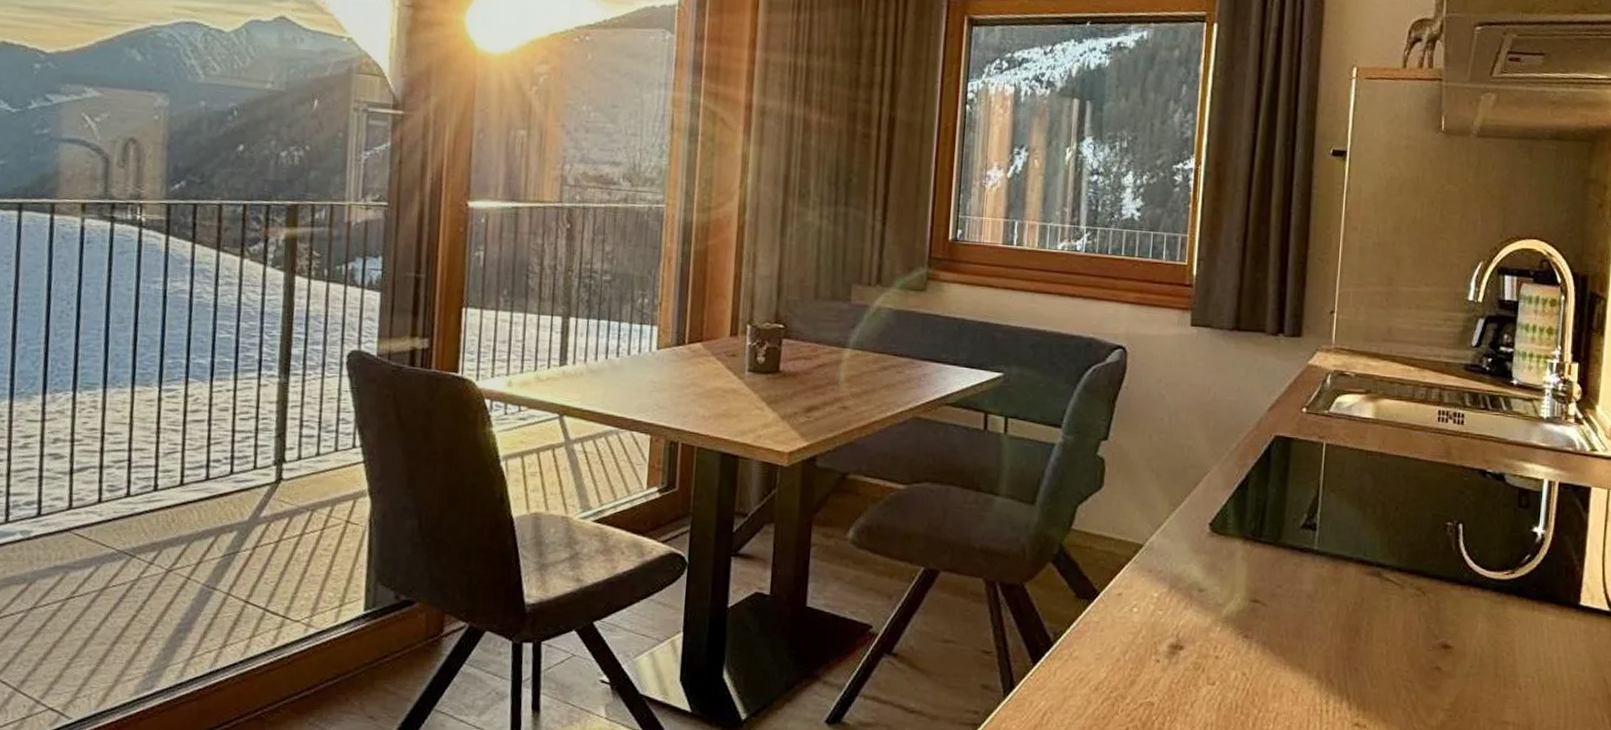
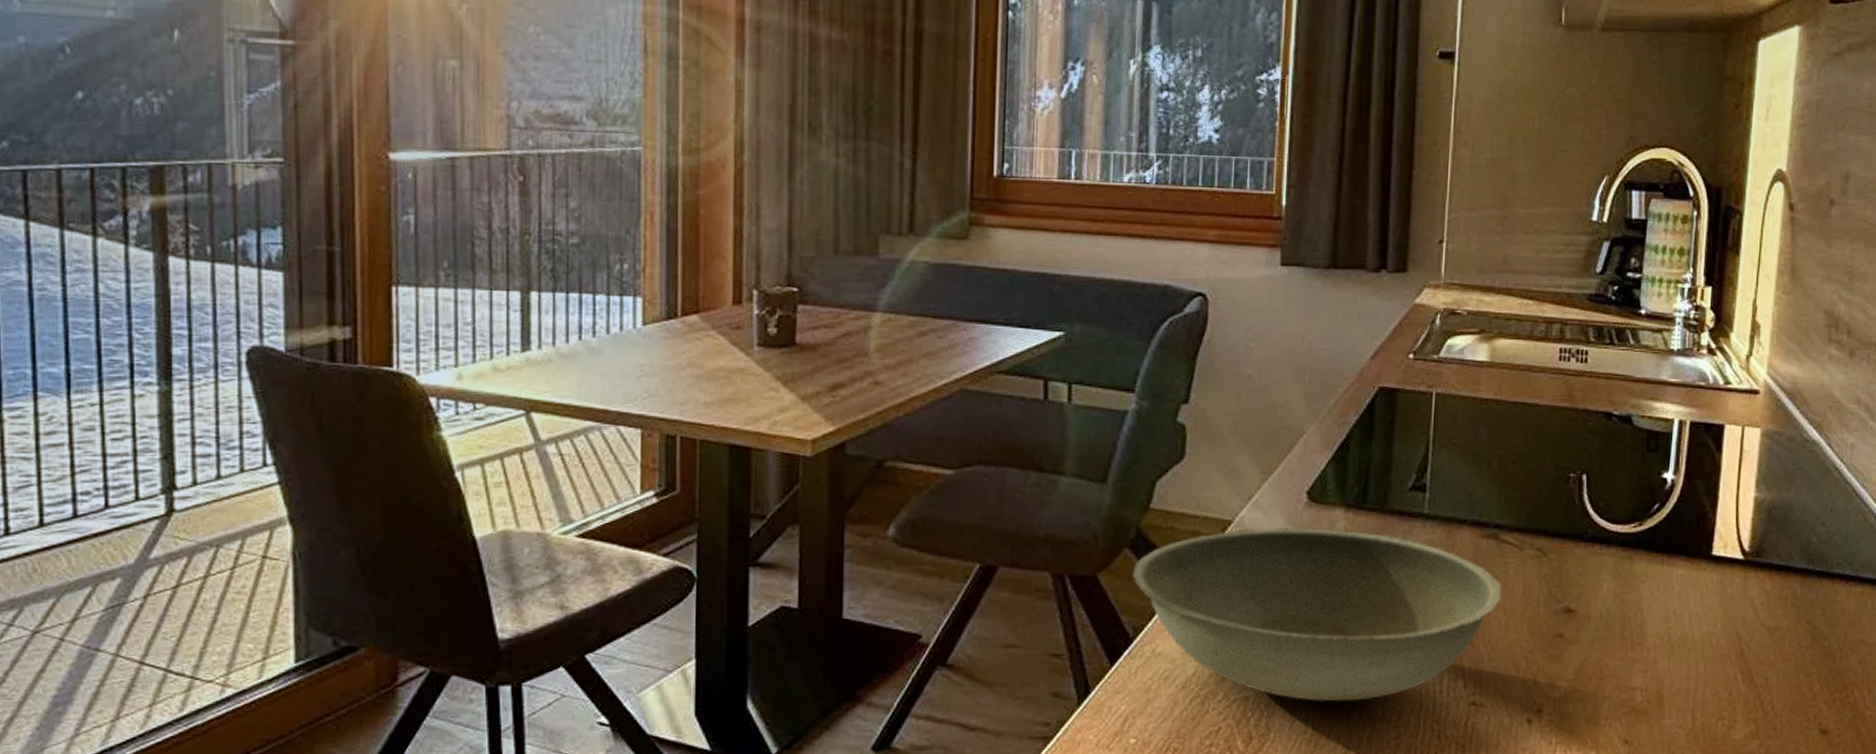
bowl: none [1054,553,1384,714] -> present [1131,527,1502,702]

